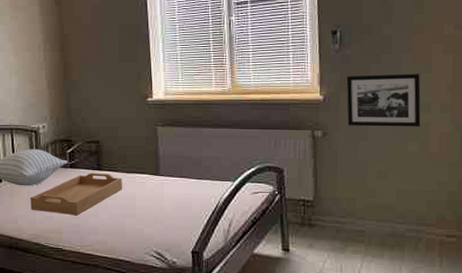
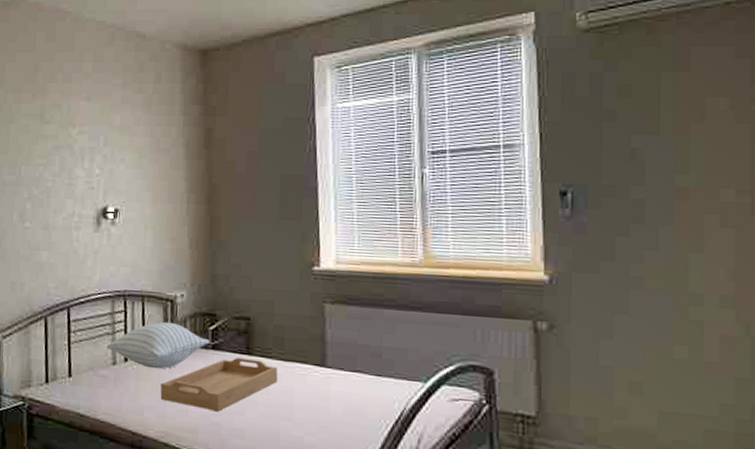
picture frame: present [346,74,421,127] -> none [581,251,691,326]

